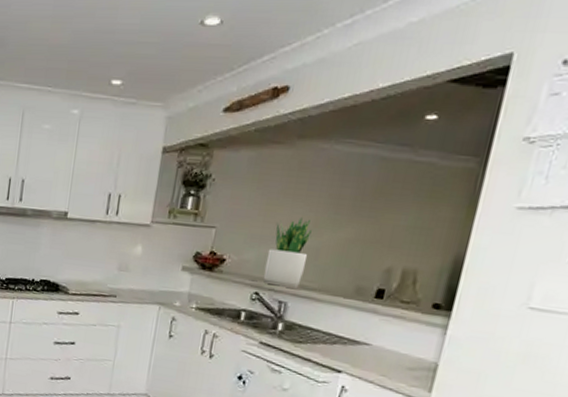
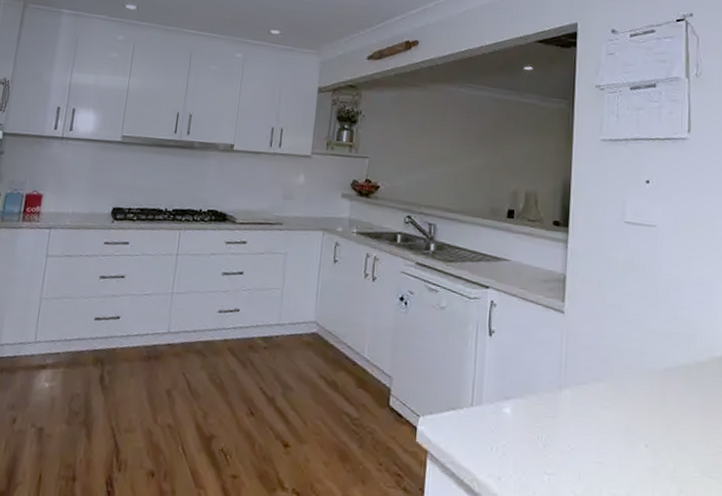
planter: present [263,218,312,289] -> none [413,149,450,211]

